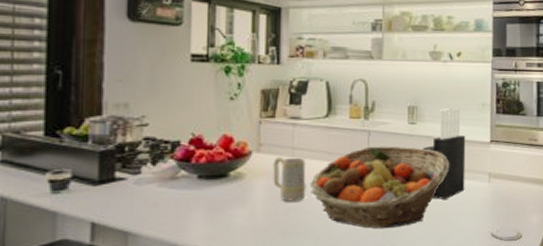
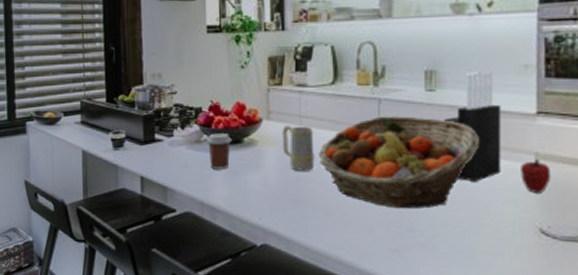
coffee cup: none [184,168,216,207] -> present [206,133,232,170]
apple: none [479,178,500,205] -> present [521,159,551,193]

